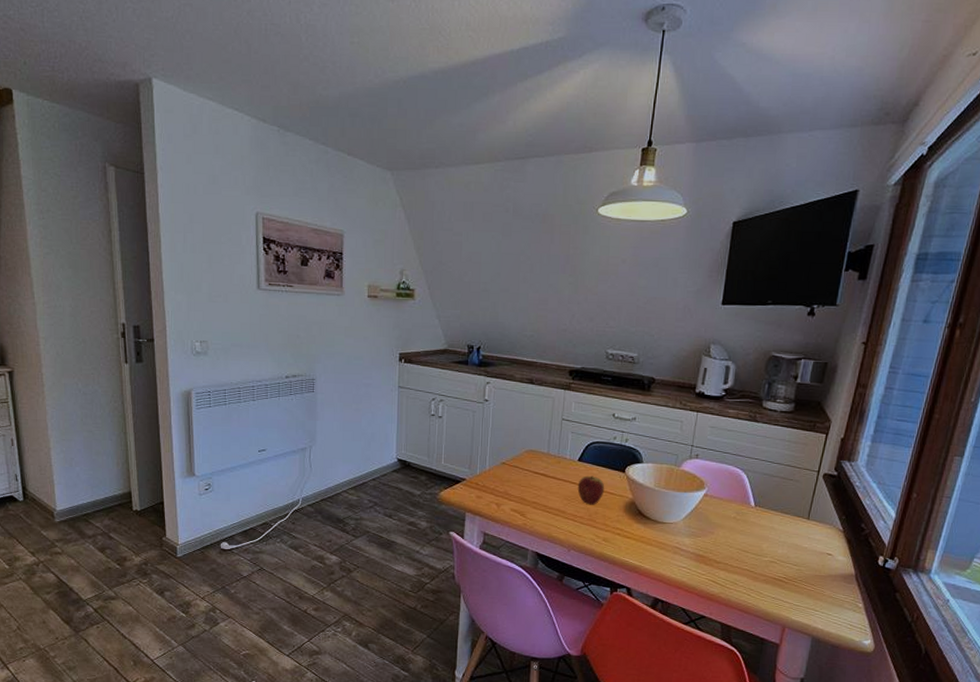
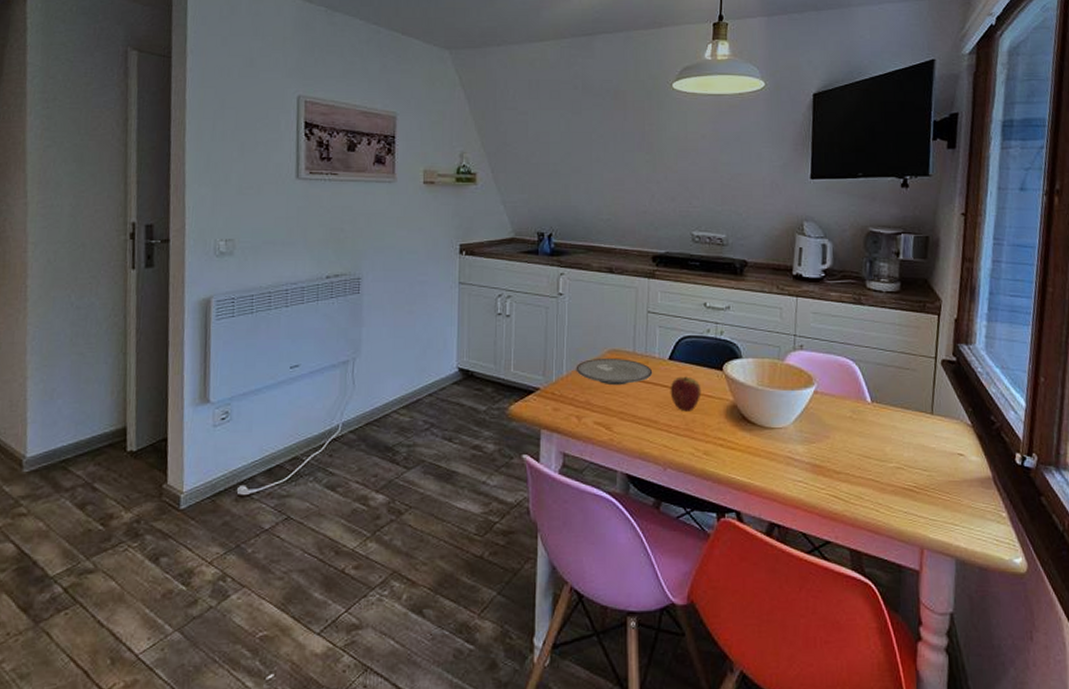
plate: none [497,456,564,480] -> present [576,357,653,386]

